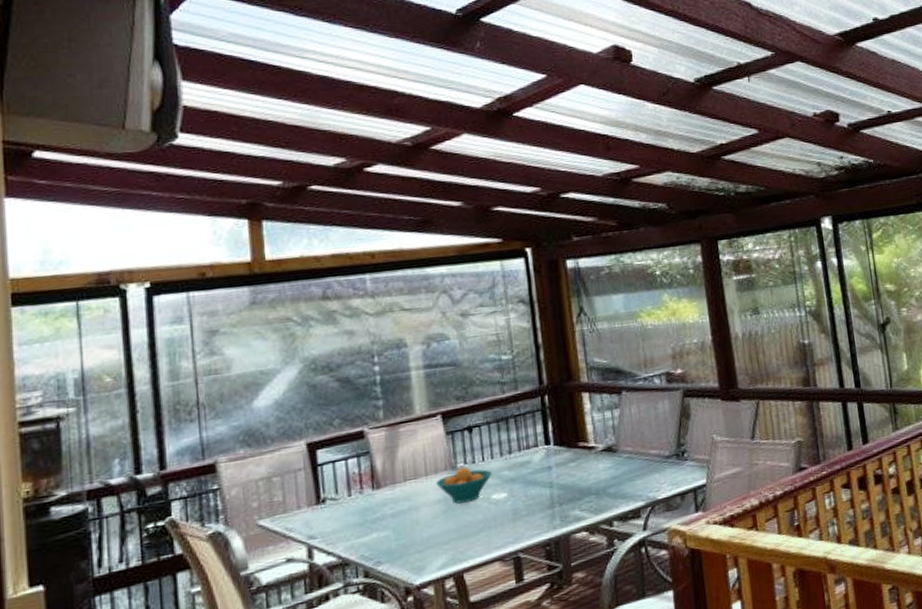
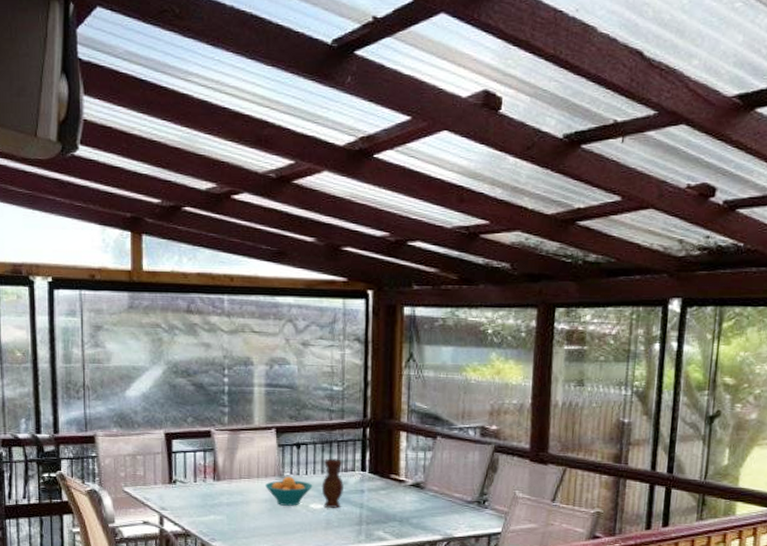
vase: none [502,436,528,496] -> present [321,458,344,508]

